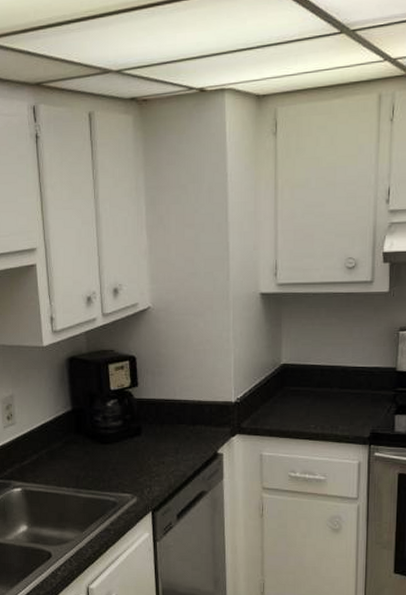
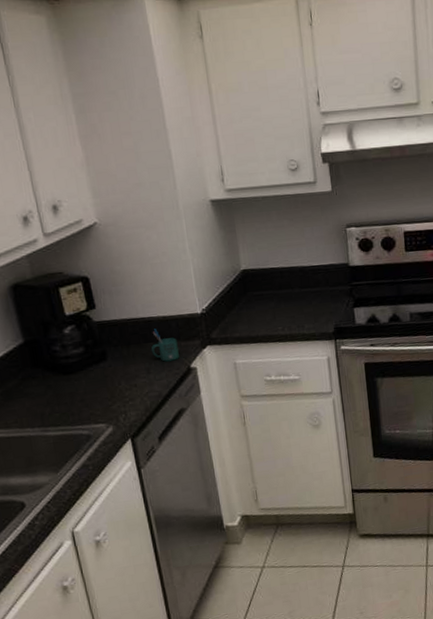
mug: none [182,412,208,444] -> present [151,328,179,362]

